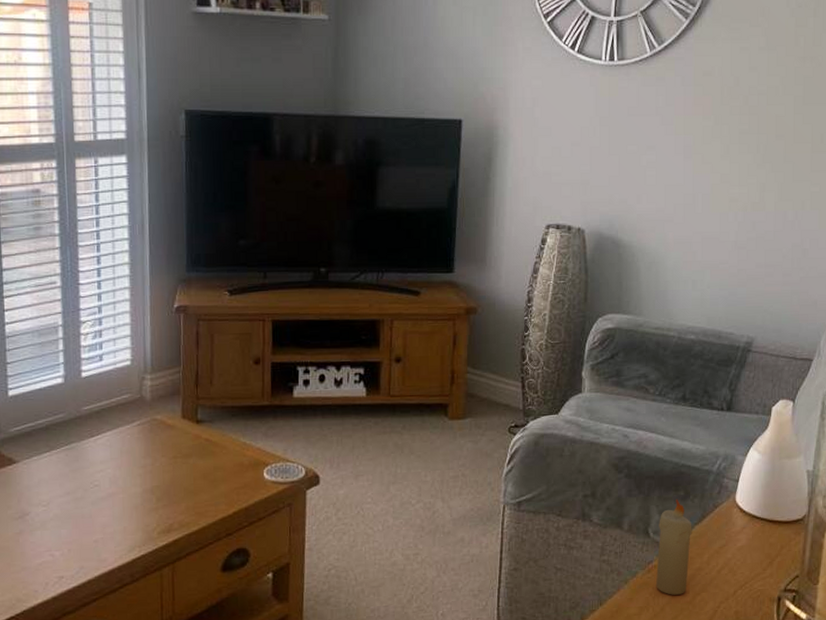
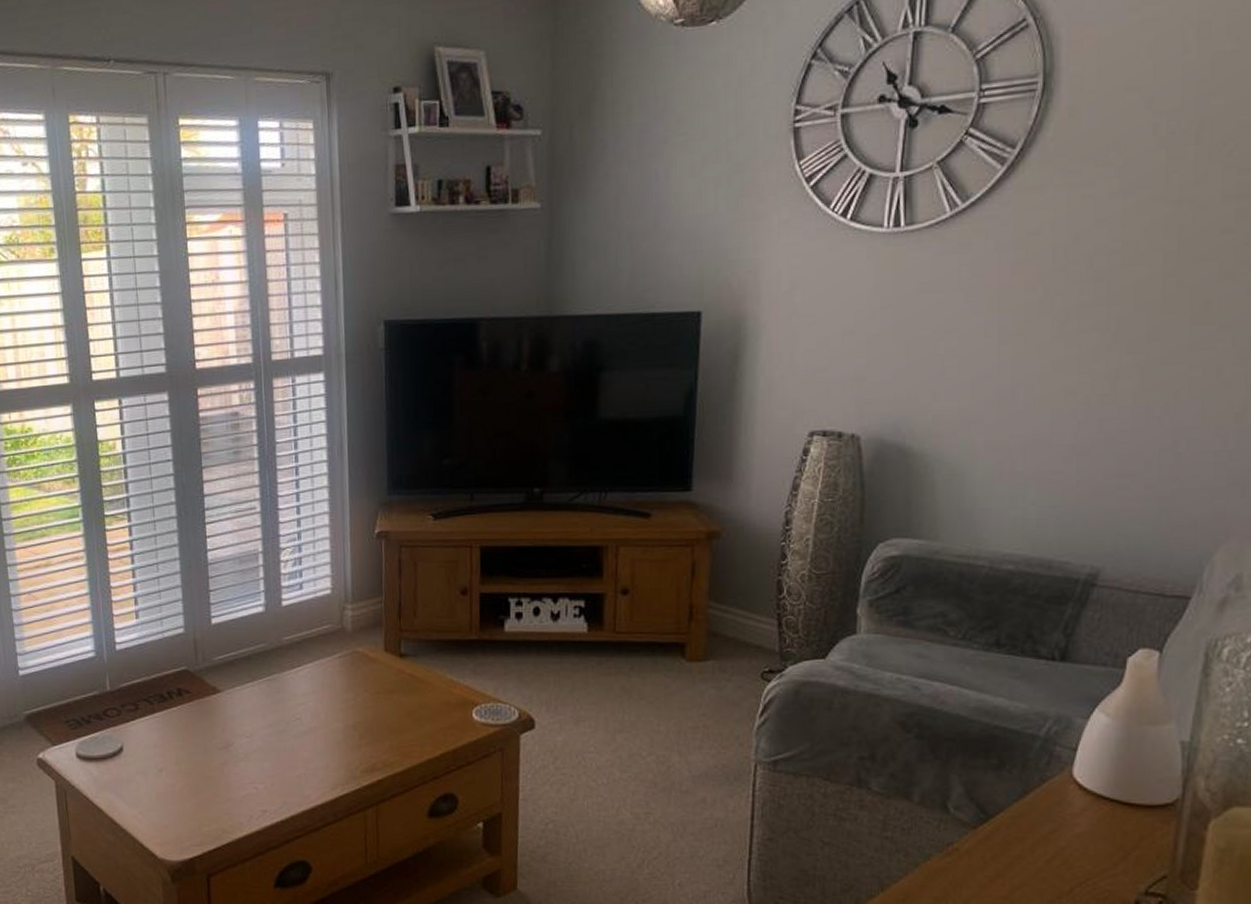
candle: present [656,498,692,595] -> none [958,767,1009,887]

